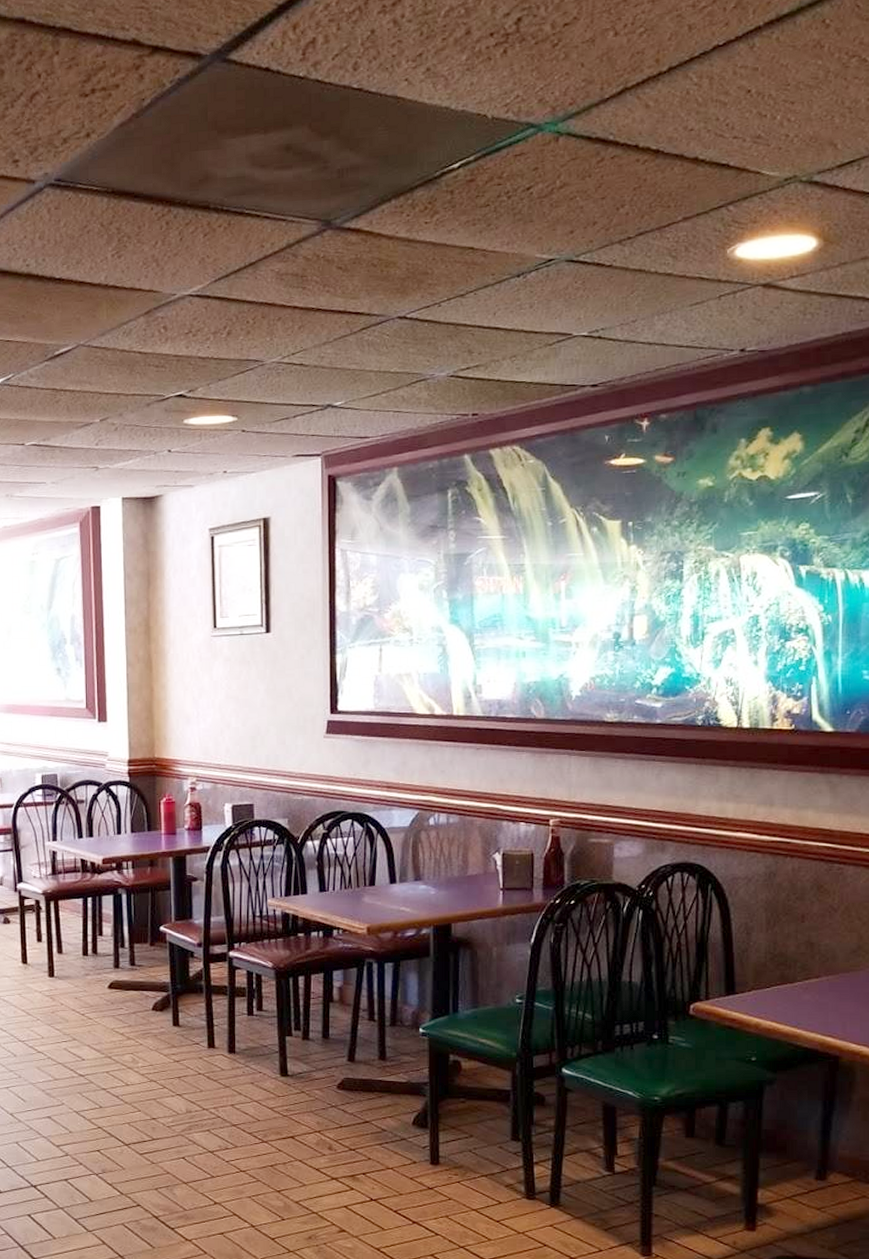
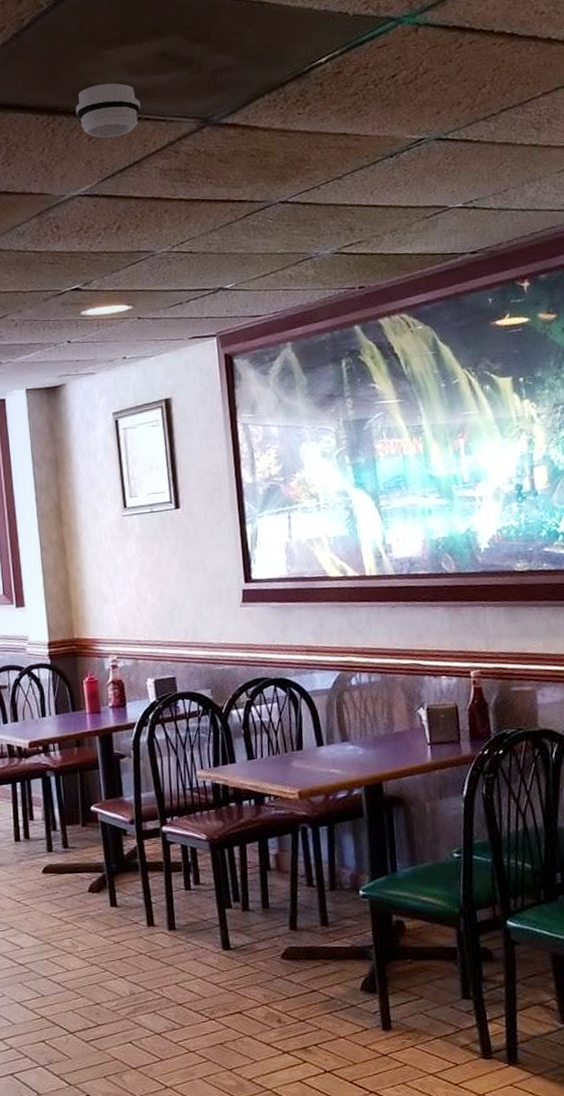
smoke detector: none [192,175,261,235] -> present [75,83,141,138]

